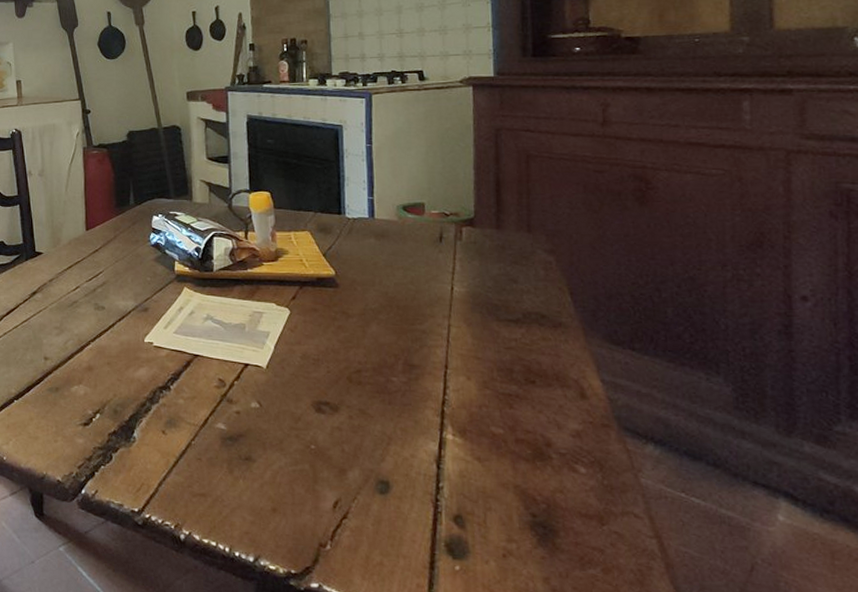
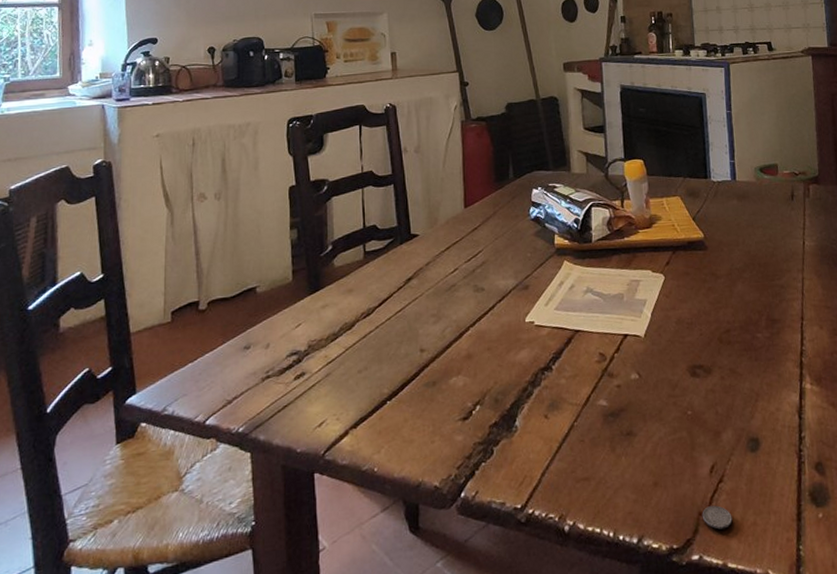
coin: none [323,539,356,564] -> present [702,505,733,530]

